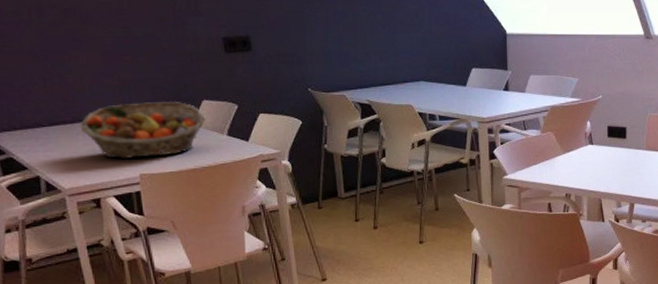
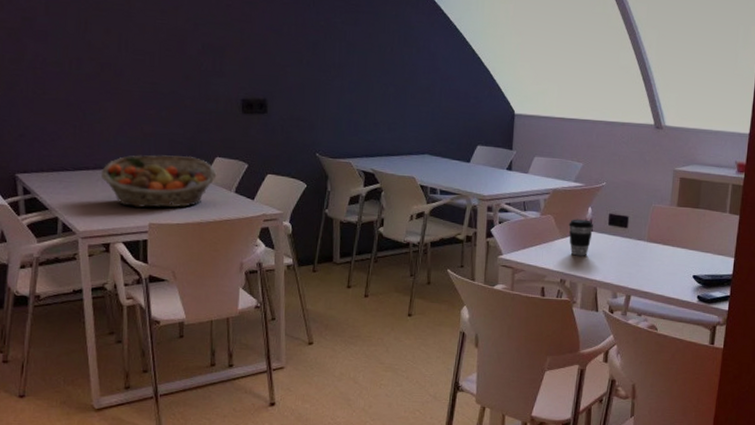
coffee cup: none [569,133,593,170] -> present [568,219,593,256]

